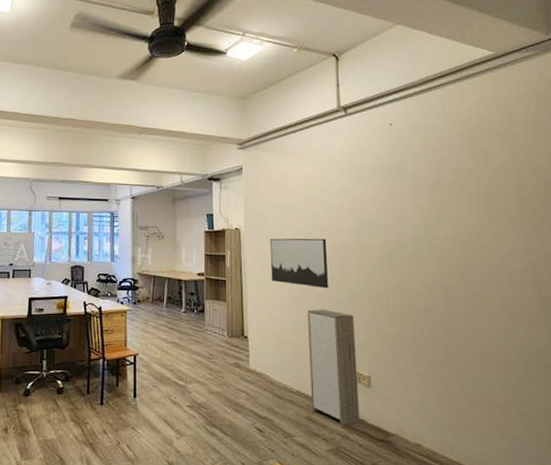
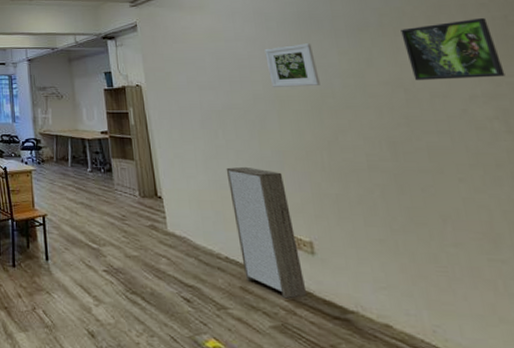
wall art: present [270,238,329,289] -> none [175,91,248,145]
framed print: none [354,196,396,237] -> present [264,43,320,87]
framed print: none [467,182,539,236] -> present [400,18,505,80]

